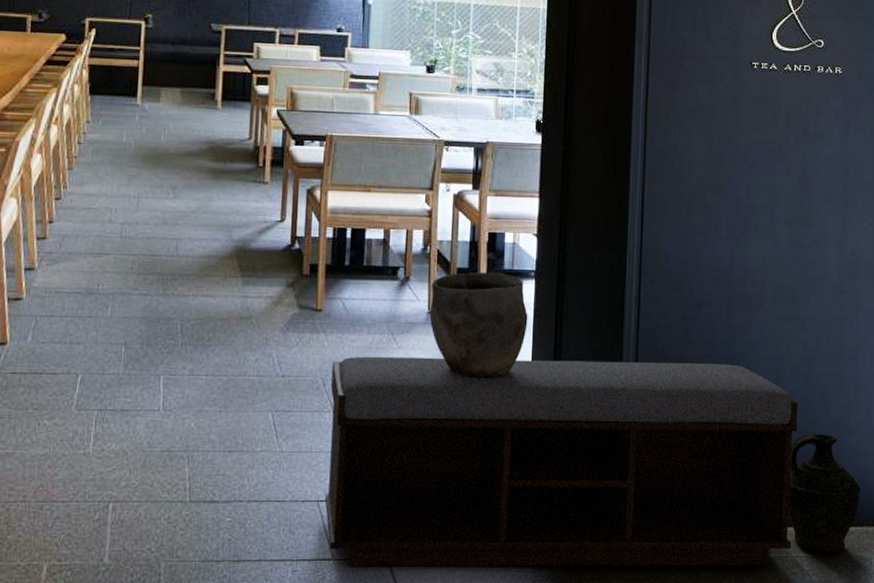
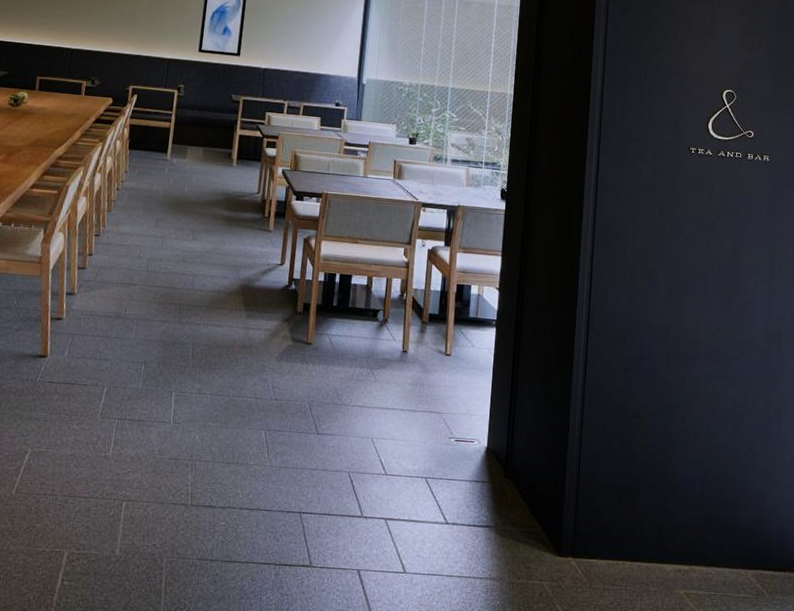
bench: present [324,356,798,567] -> none [306,386,727,602]
ceramic vessel: present [429,271,528,378] -> none [403,318,489,413]
ceramic jug: present [788,433,861,553] -> none [717,482,784,595]

